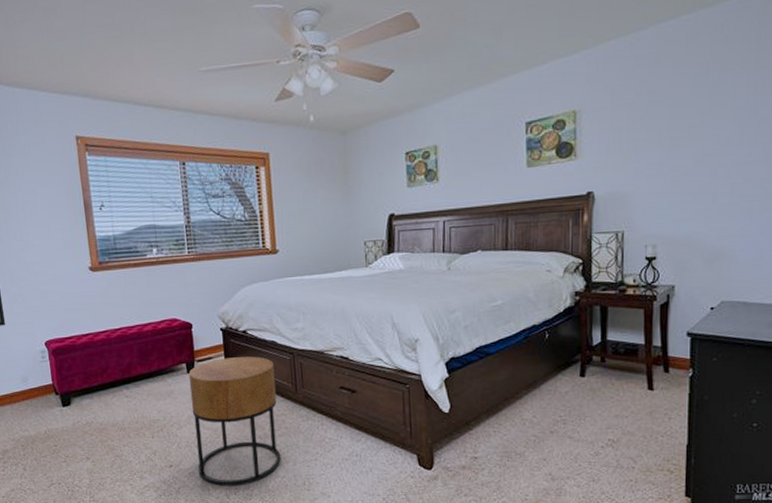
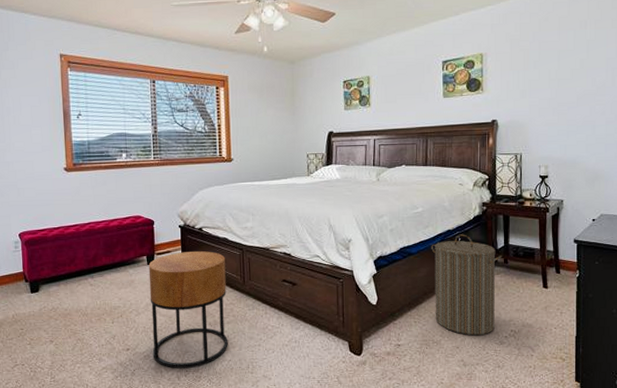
laundry hamper: none [513,329,599,446] -> present [431,234,503,336]

